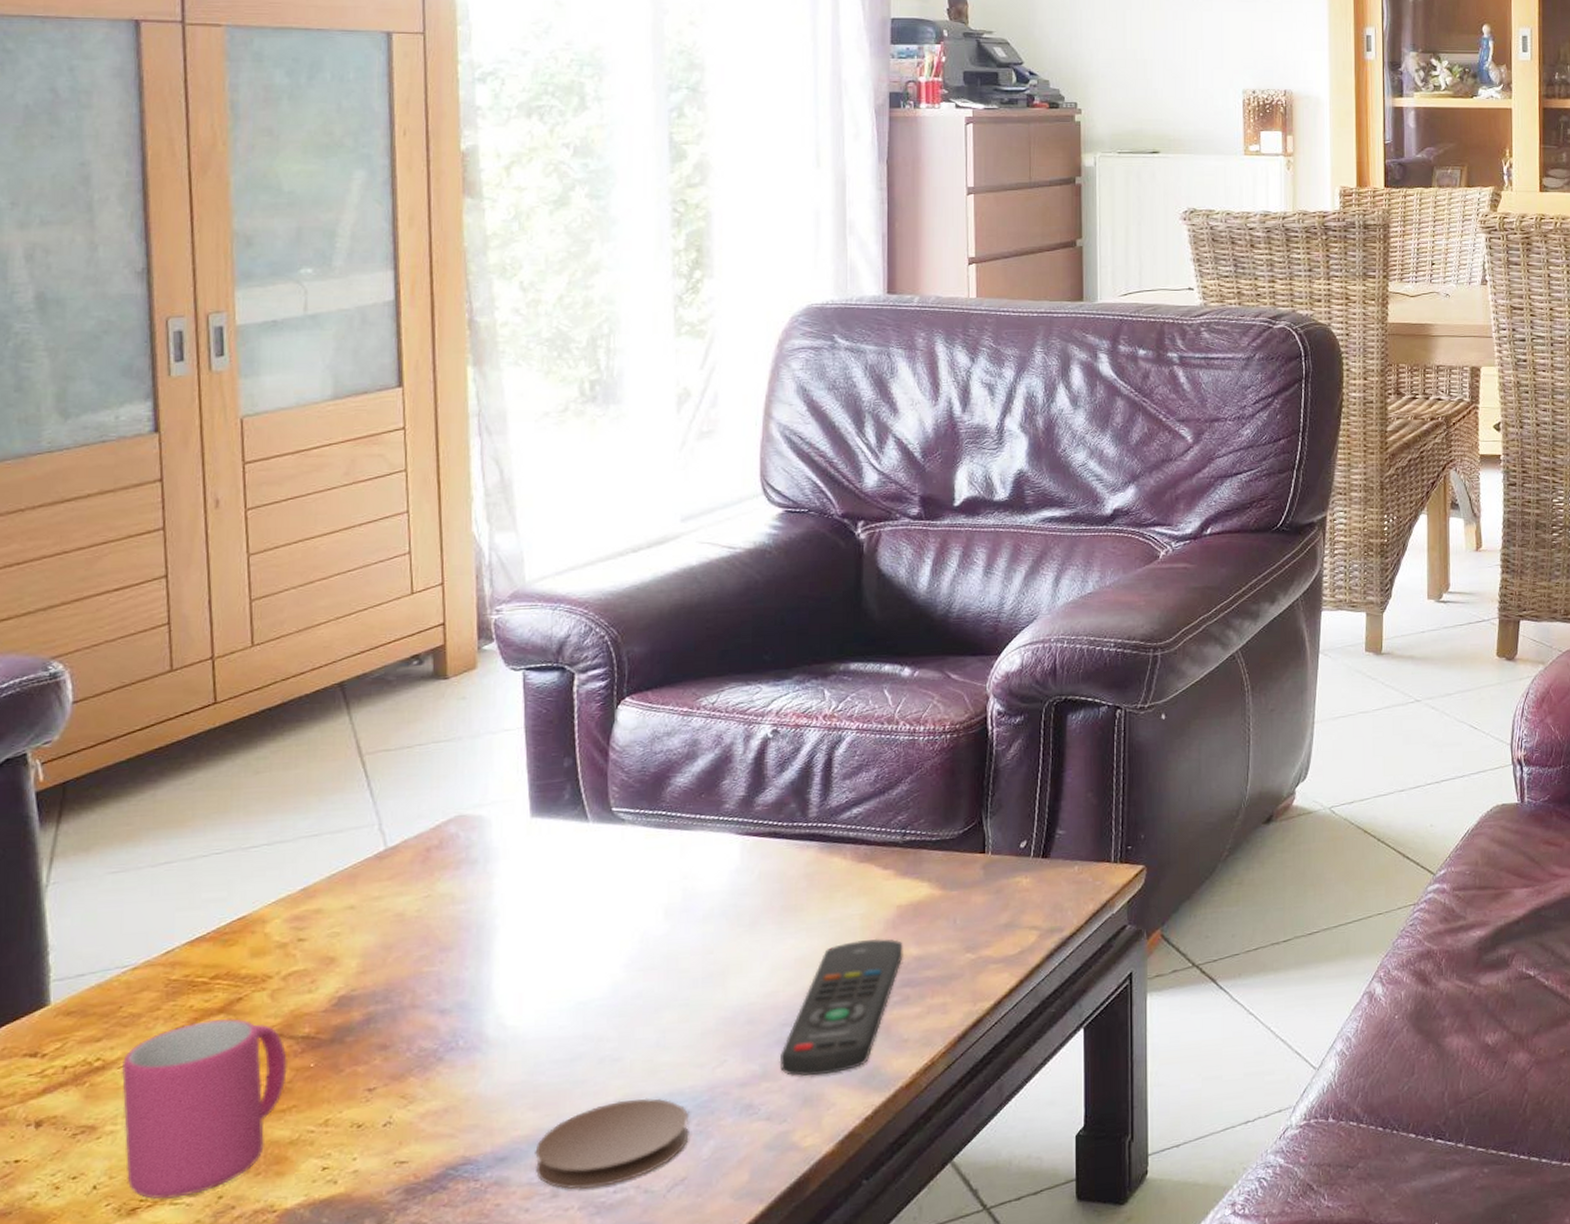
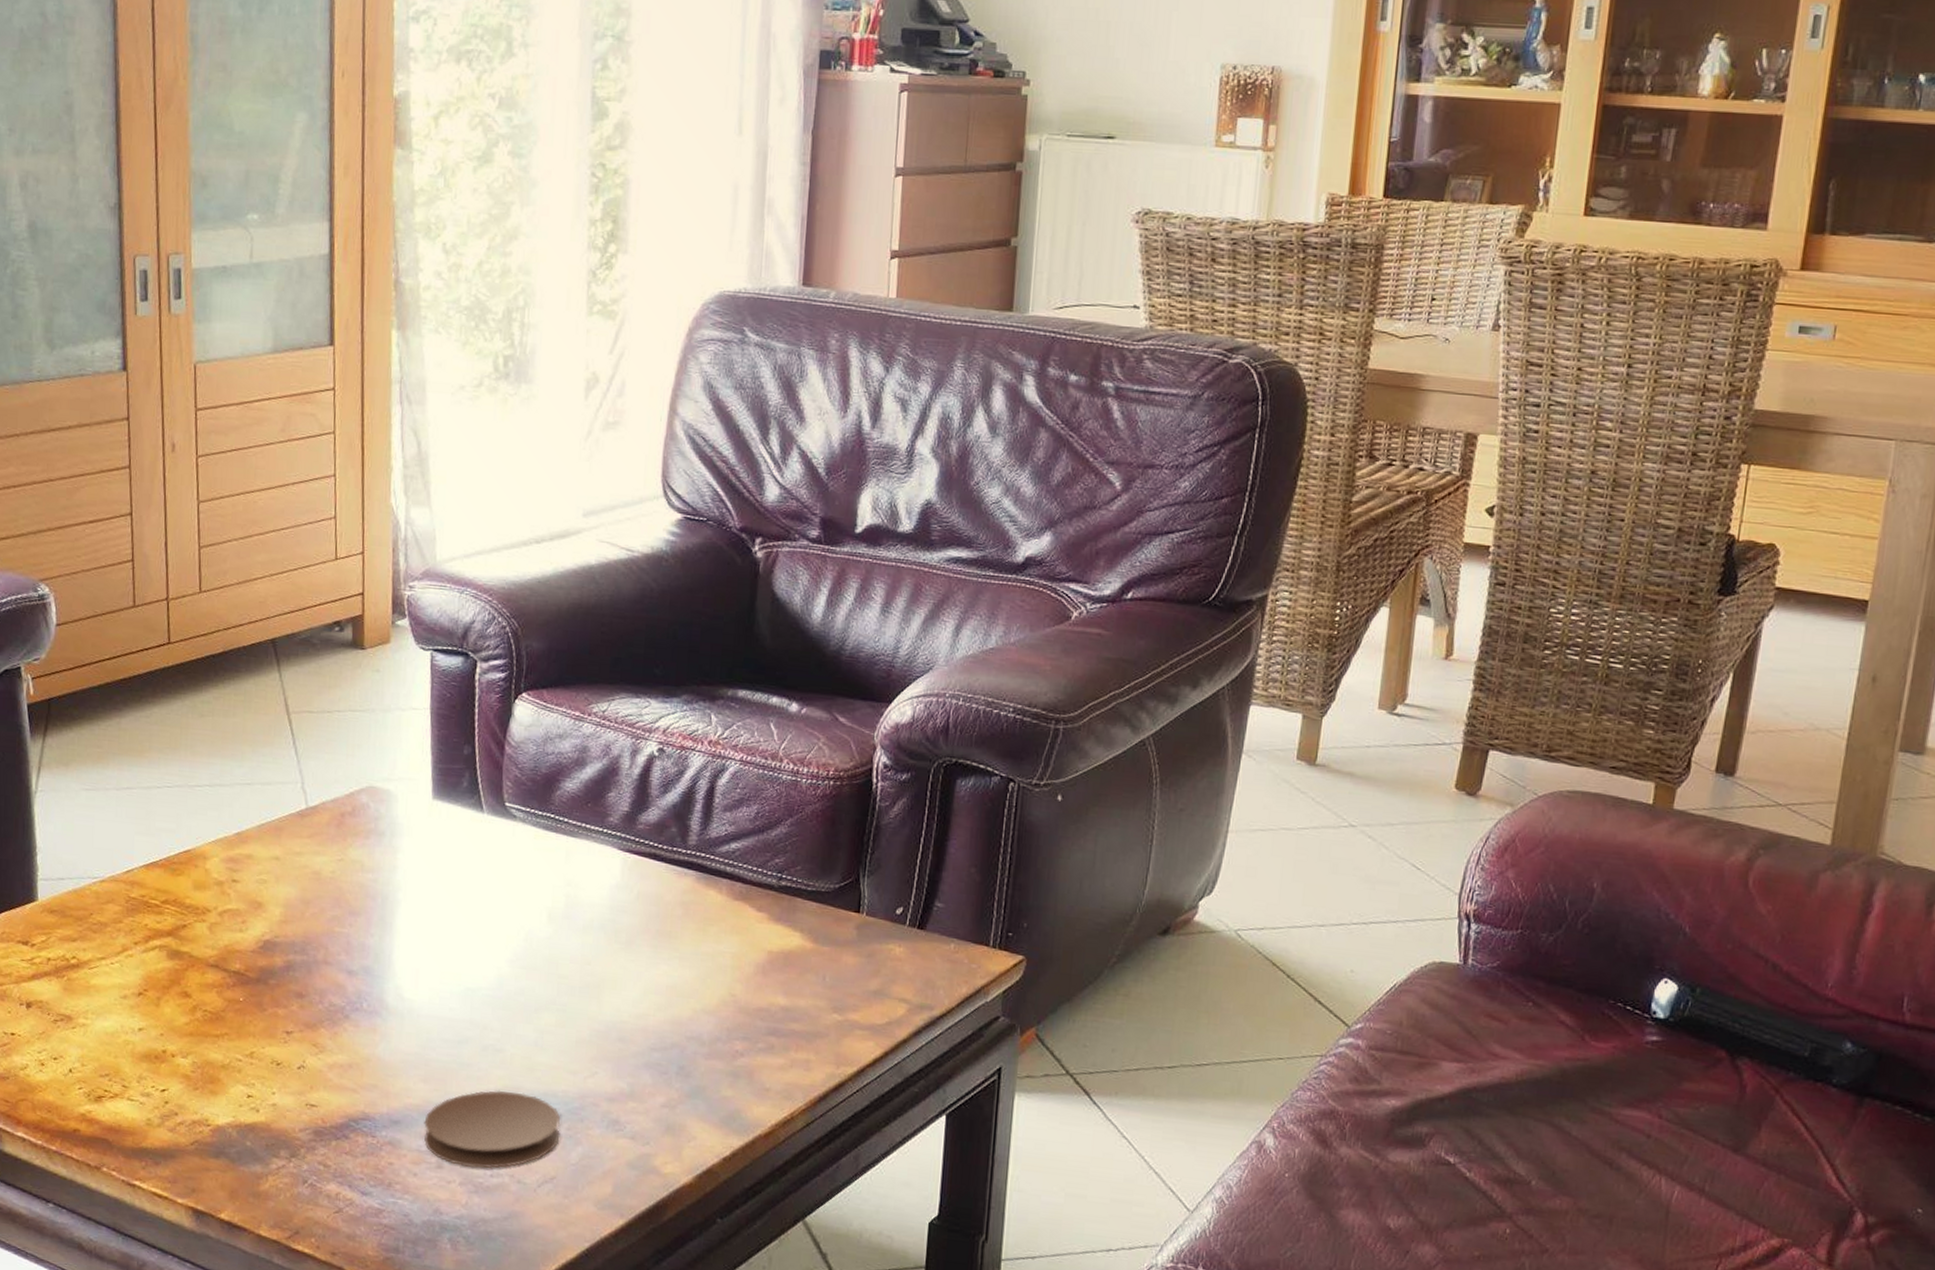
mug: present [121,1018,287,1199] -> none [91,940,222,1095]
remote control: present [779,938,903,1076] -> none [646,979,772,1107]

